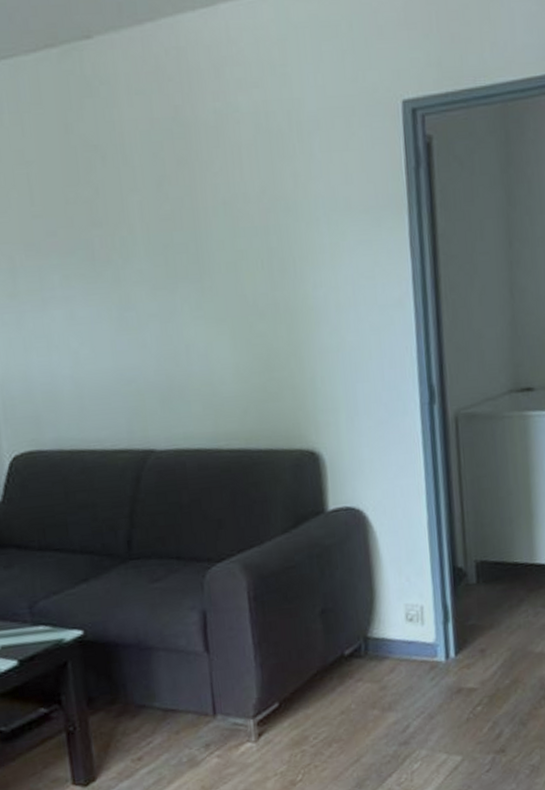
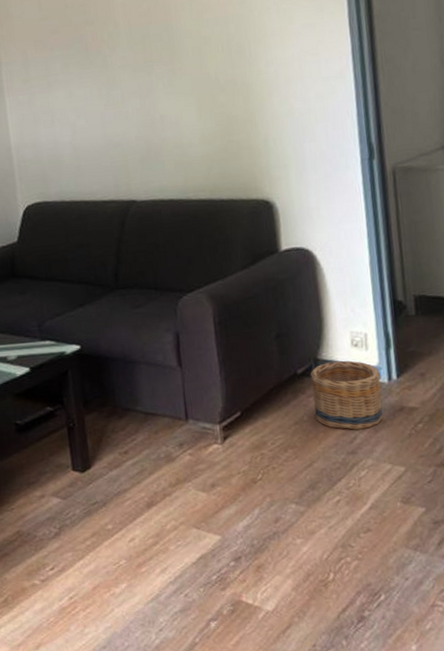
basket: none [359,638,440,717] -> present [310,360,384,430]

